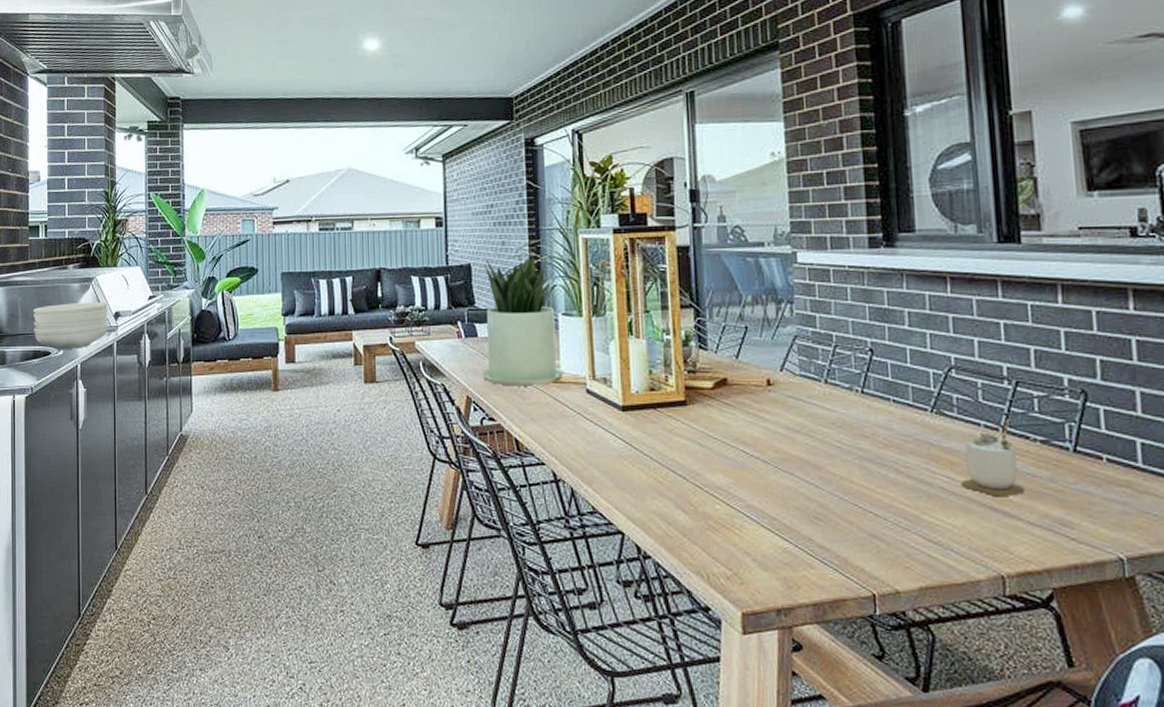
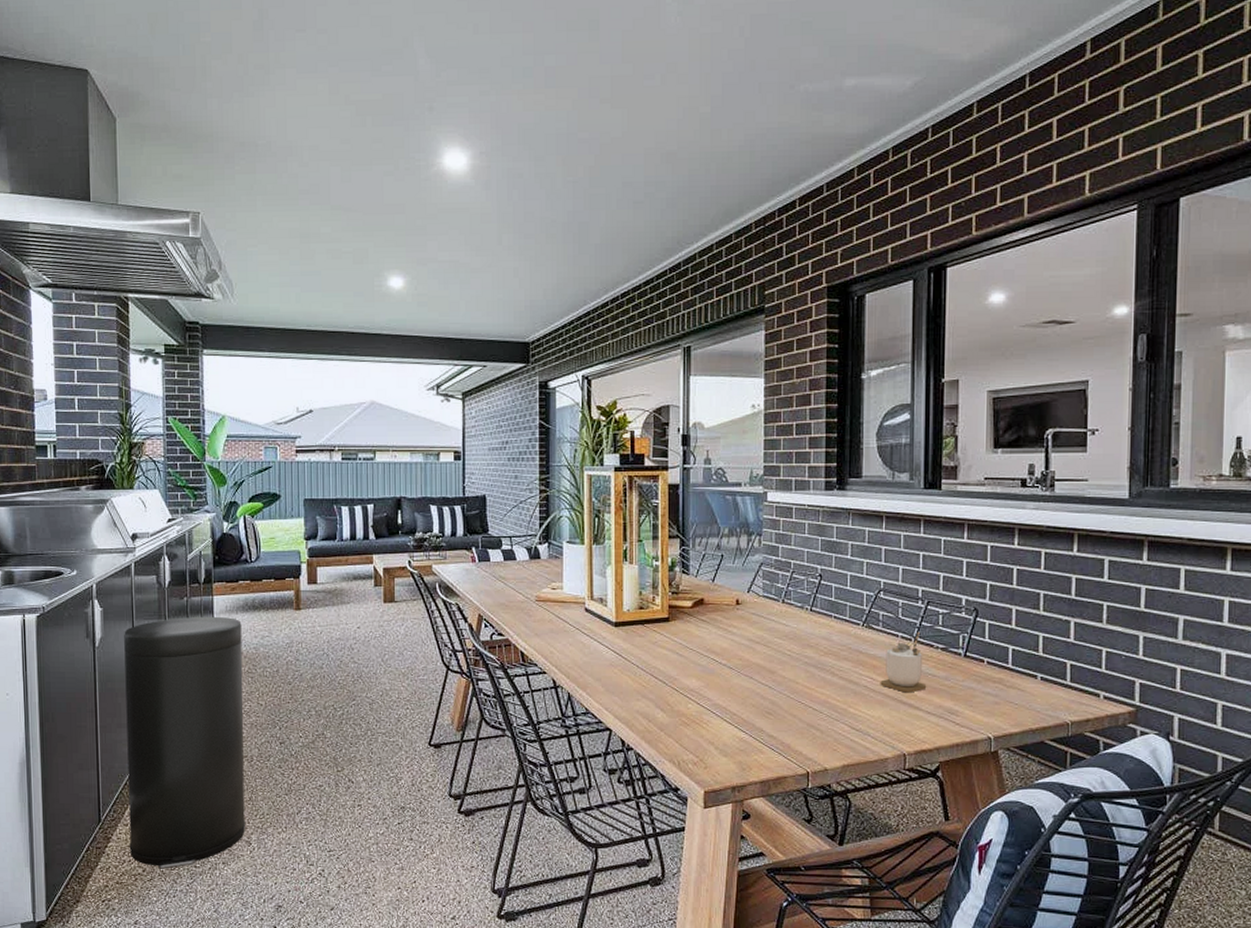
bowl: present [32,302,108,350] -> none [42,524,125,570]
pedal bin: none [106,397,224,673] -> present [124,616,246,869]
planter: present [481,256,565,386] -> none [492,489,566,605]

